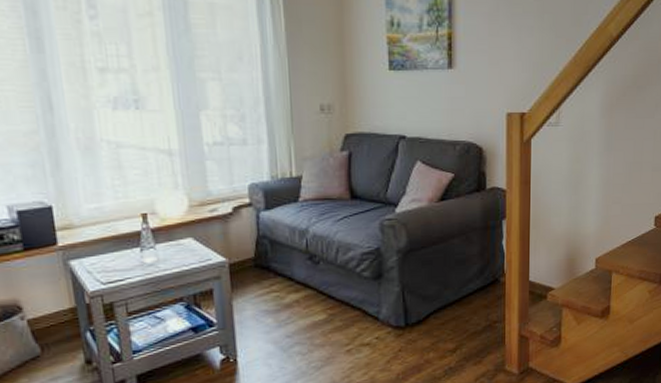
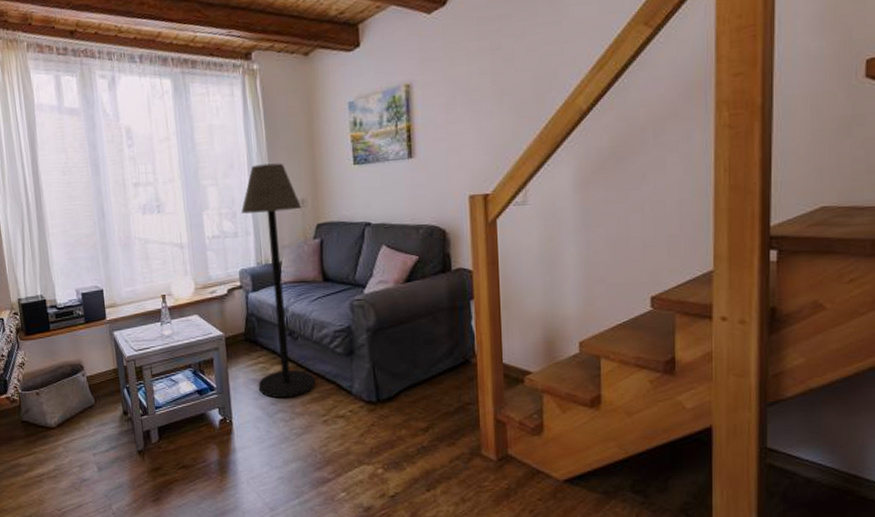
floor lamp: none [252,59,339,330] -> present [241,163,316,399]

